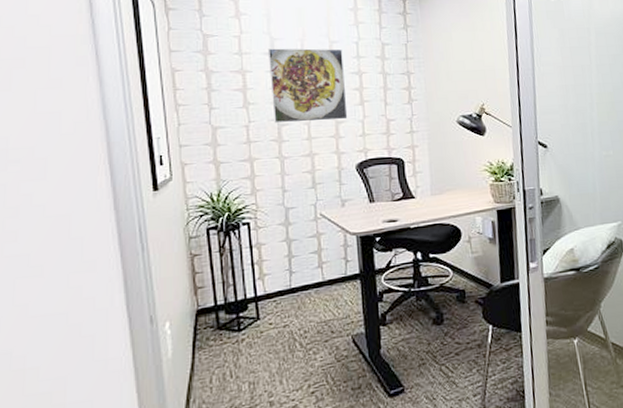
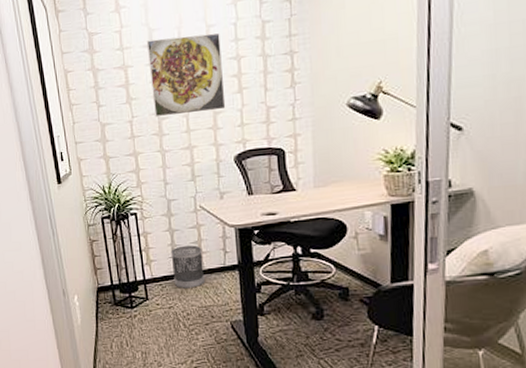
wastebasket: none [287,255,325,304] -> present [170,245,206,289]

